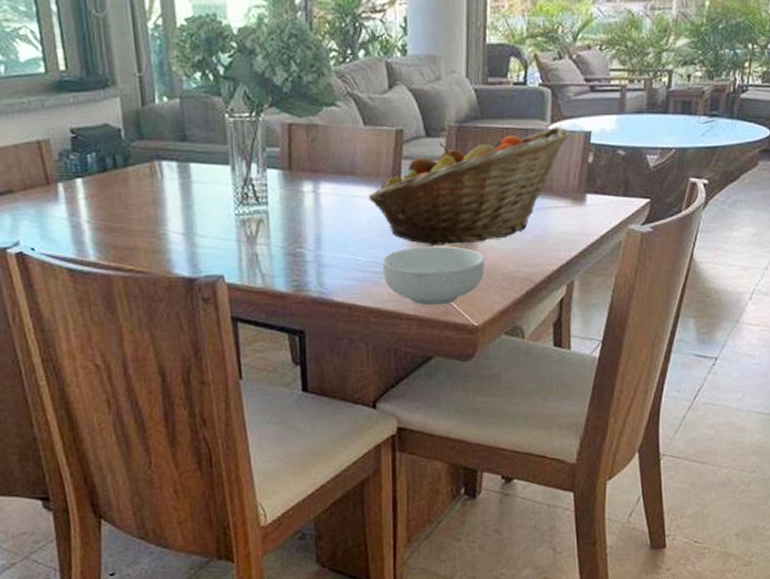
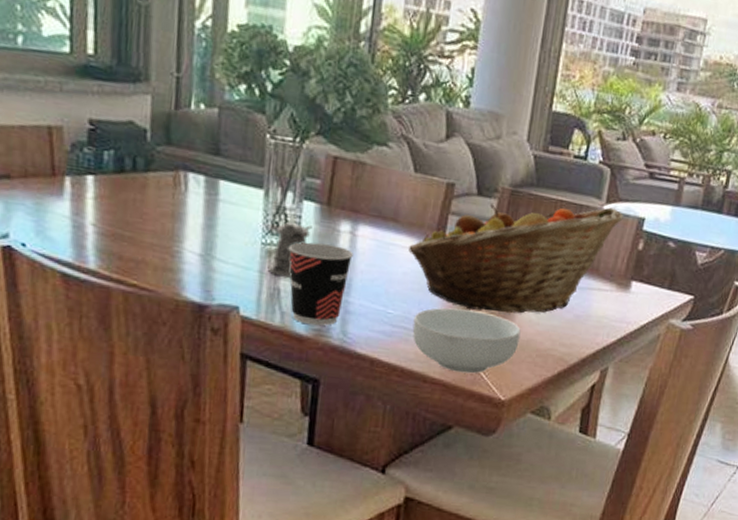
pepper shaker: none [244,191,278,242] -> present [267,222,312,278]
cup: none [259,206,319,282] -> present [288,242,353,326]

